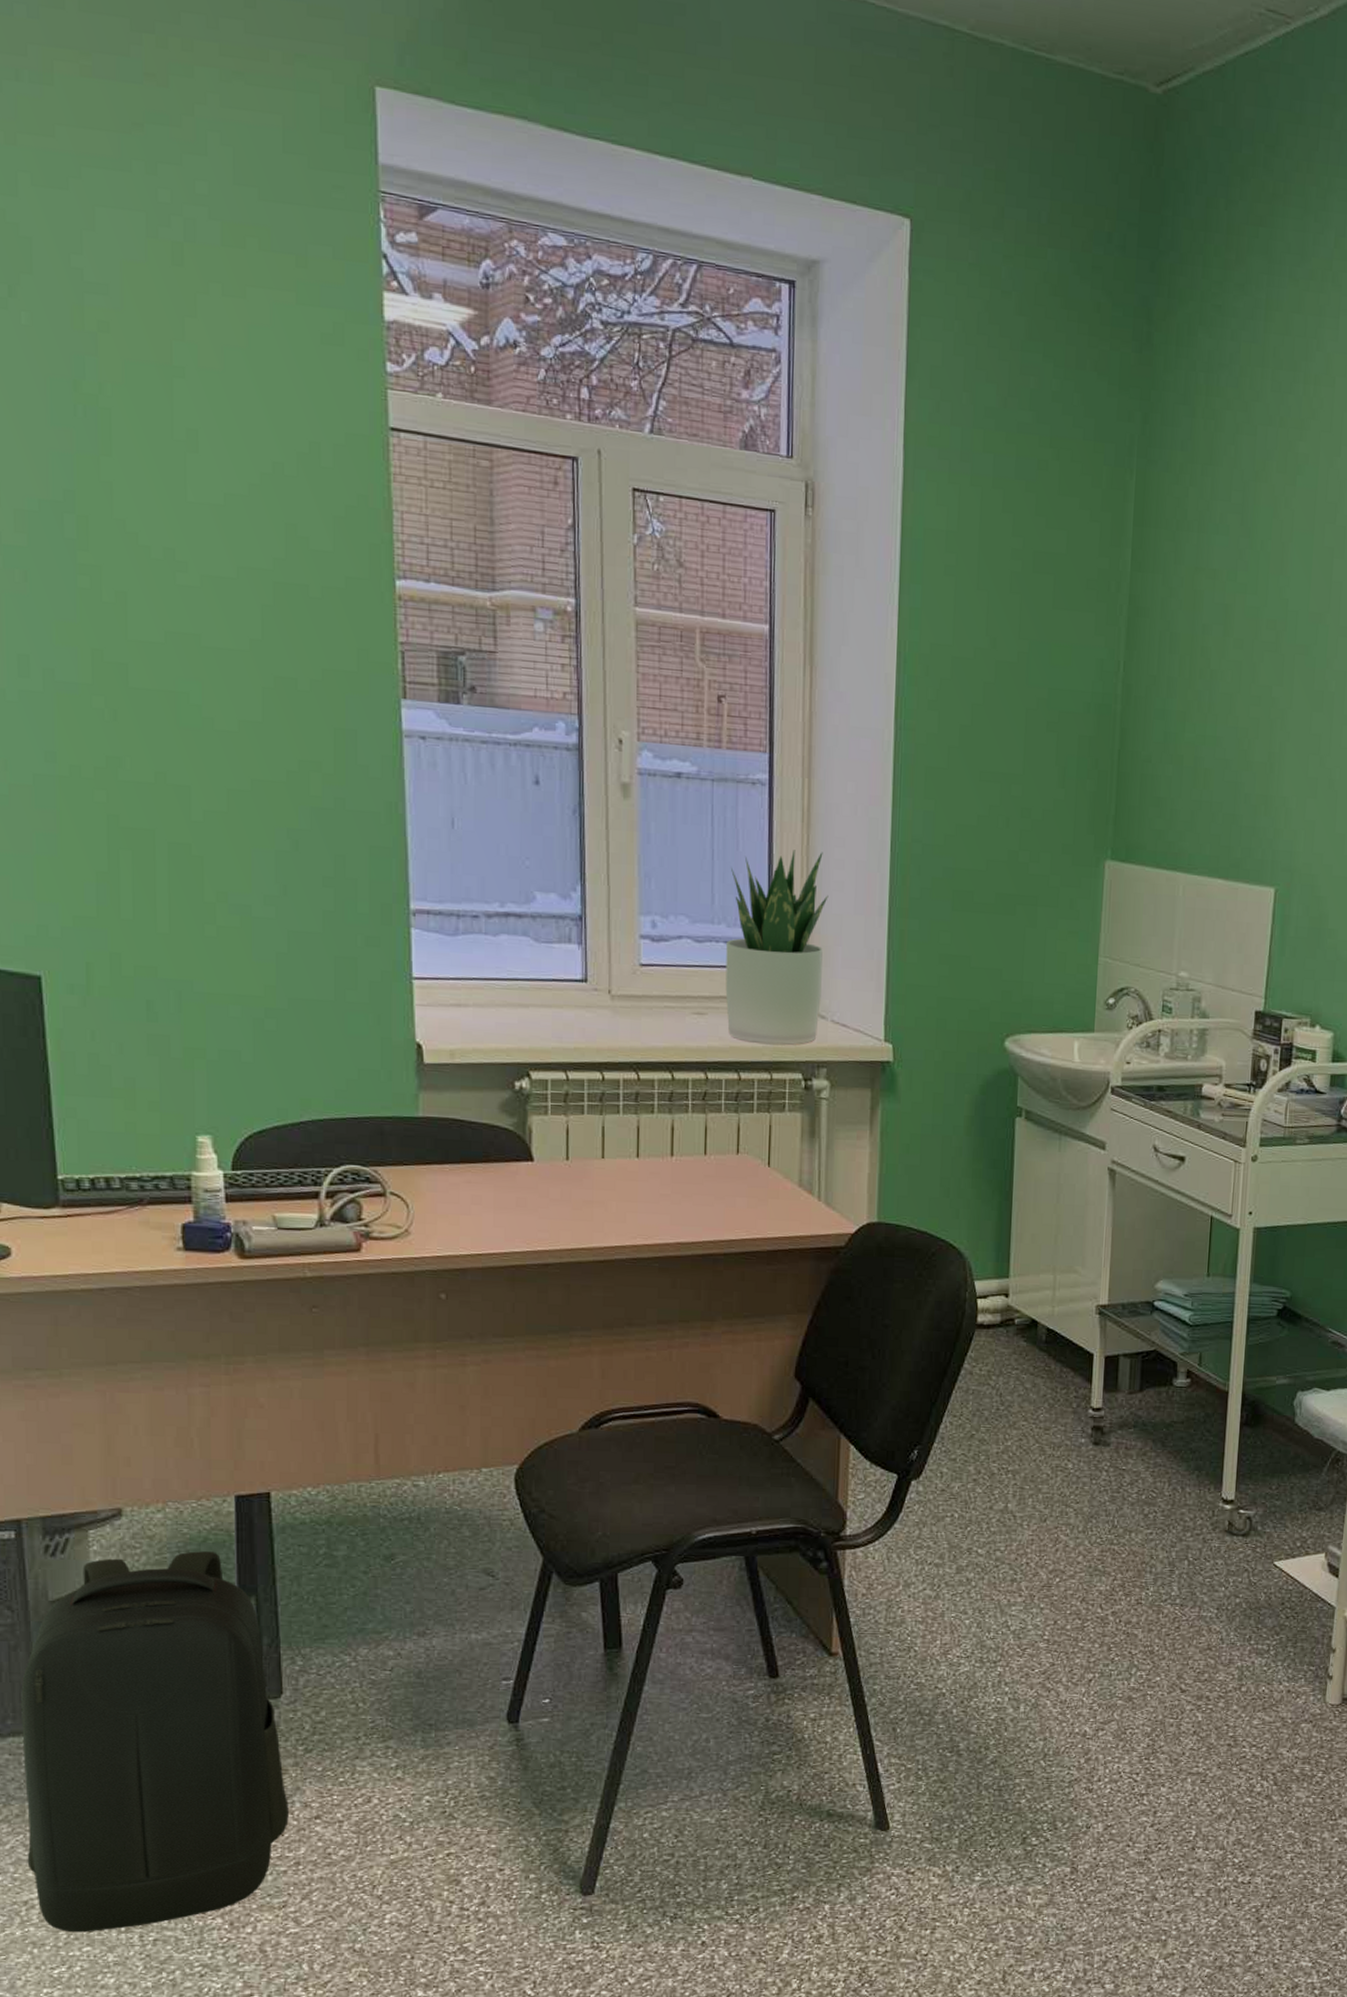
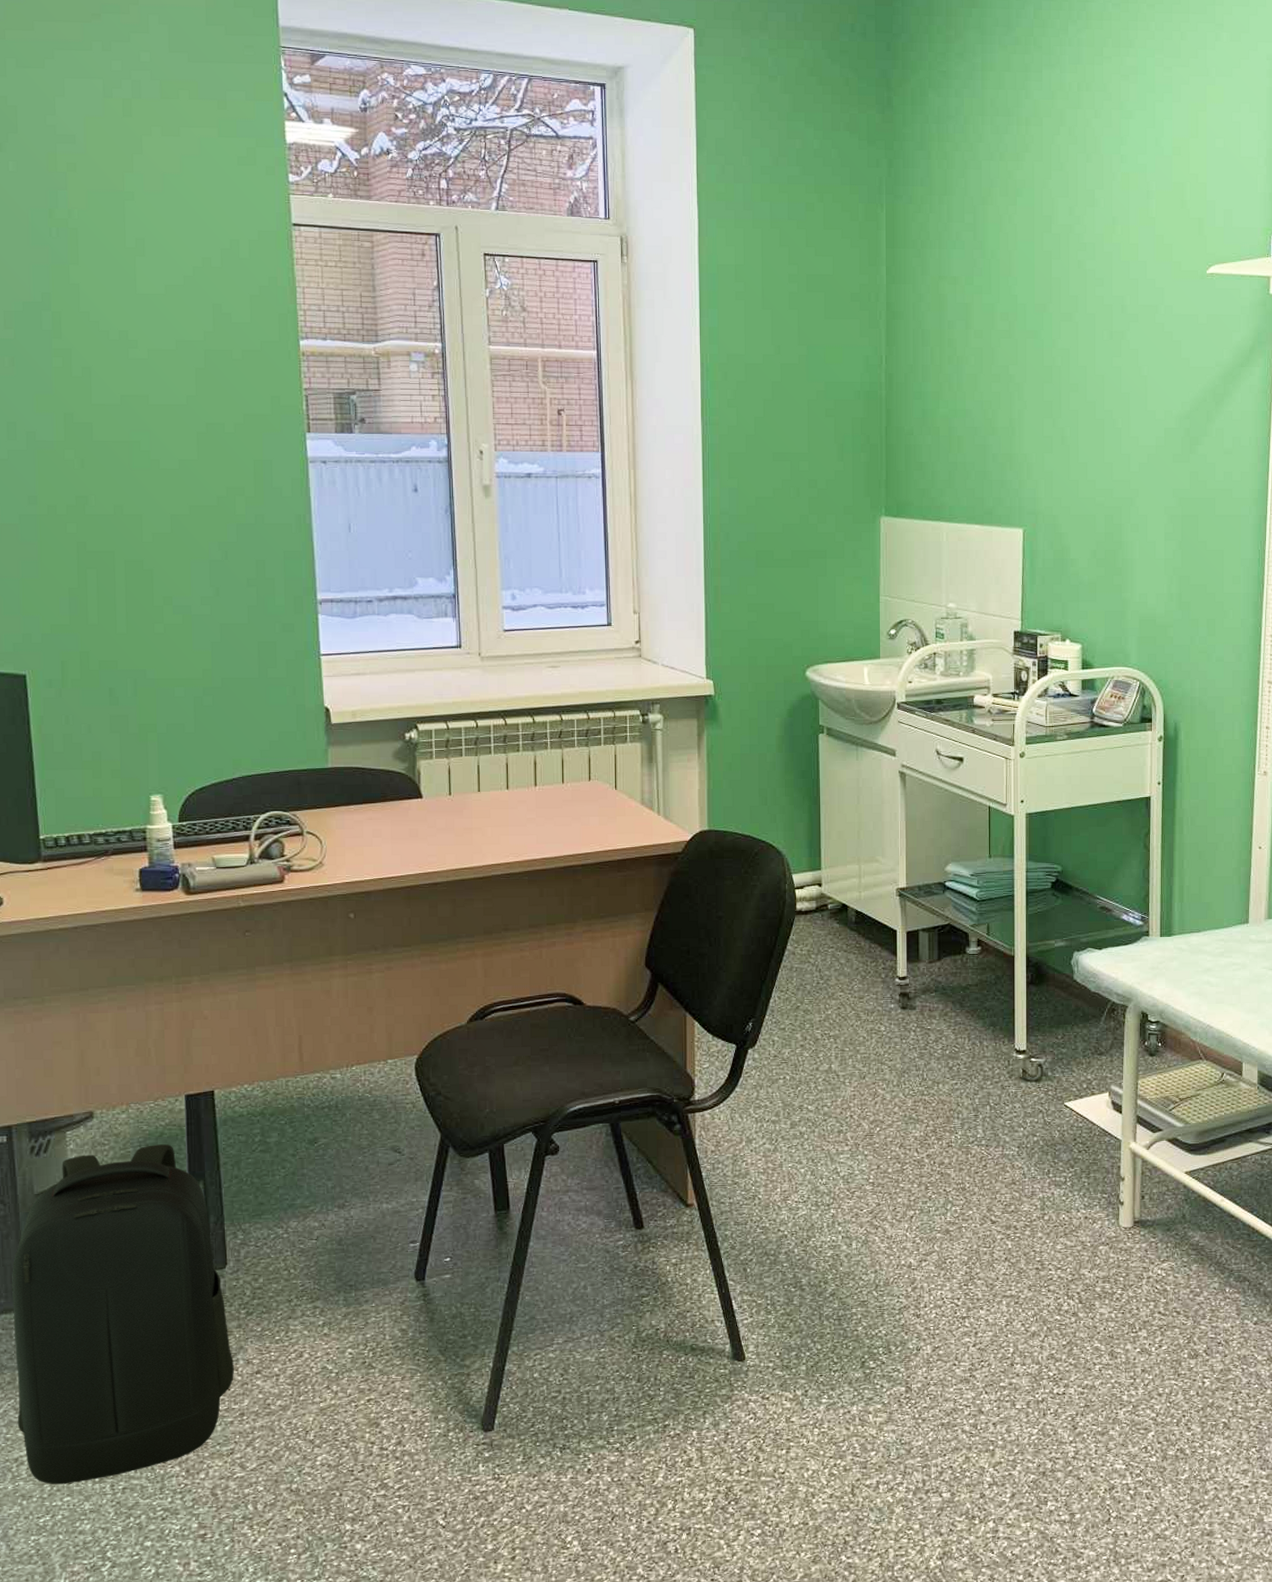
planter: present [725,850,829,1046] -> none [573,528,655,688]

